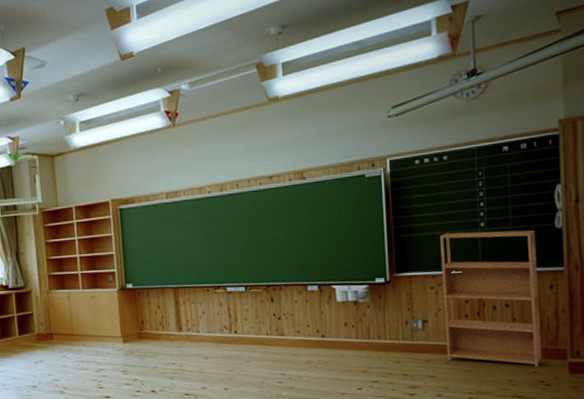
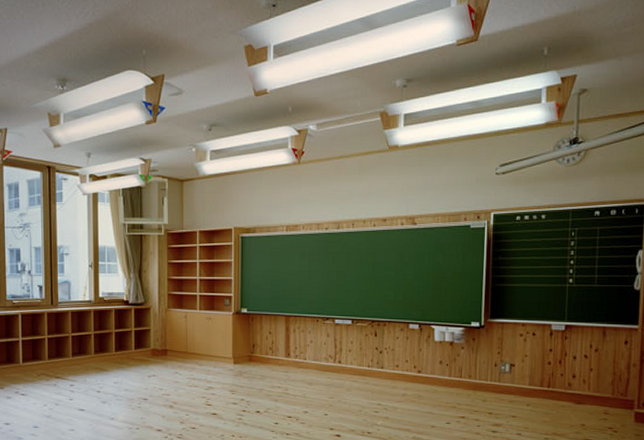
bookshelf: present [440,230,542,368] -> none [529,285,617,415]

